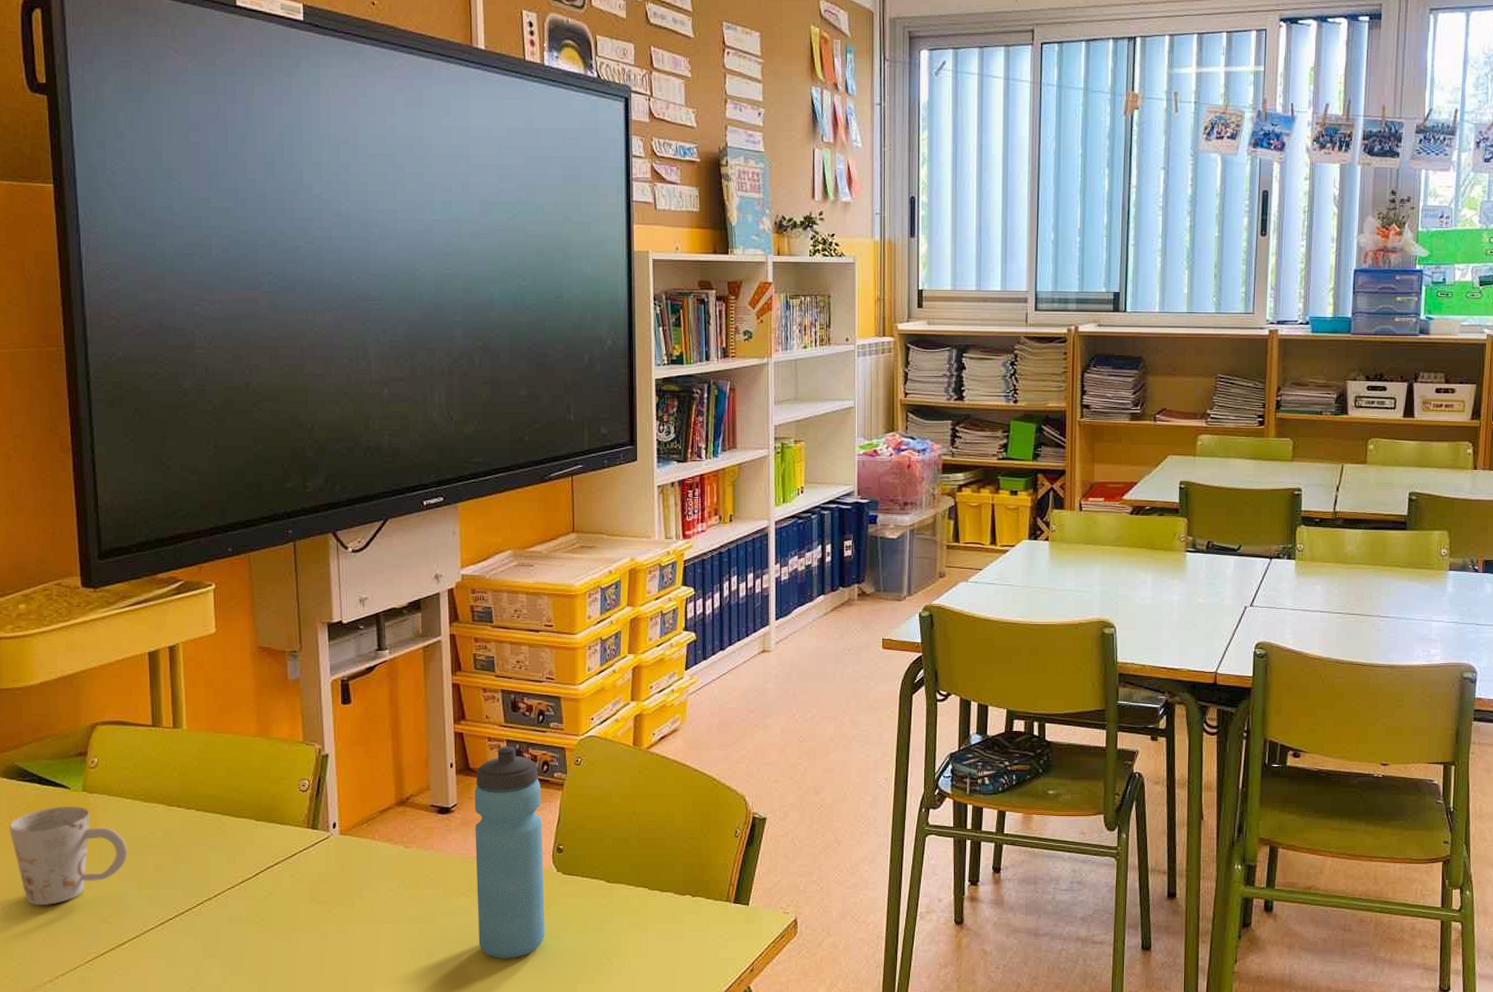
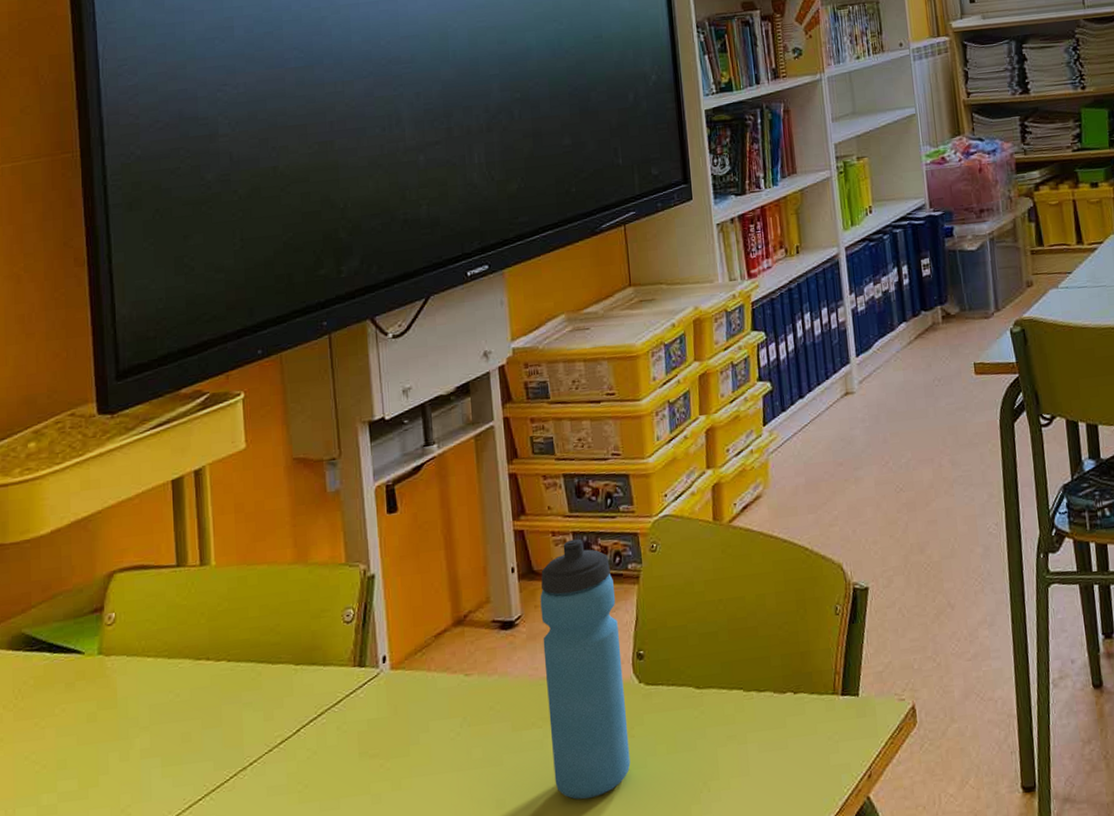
mug: present [9,807,127,906] -> none [14,674,150,803]

